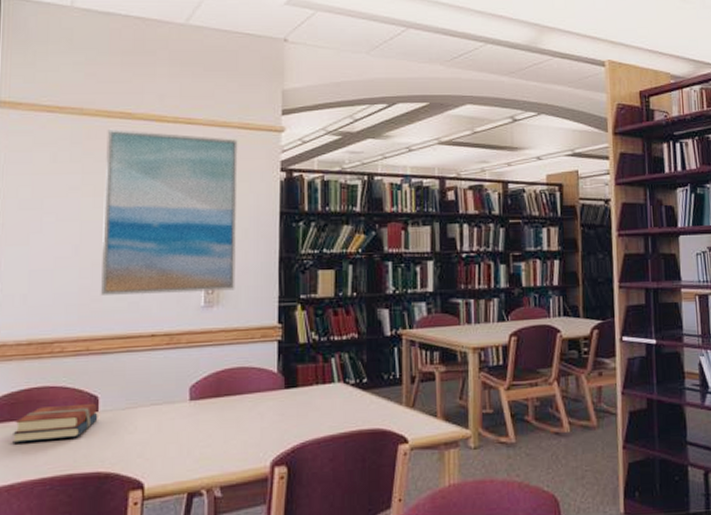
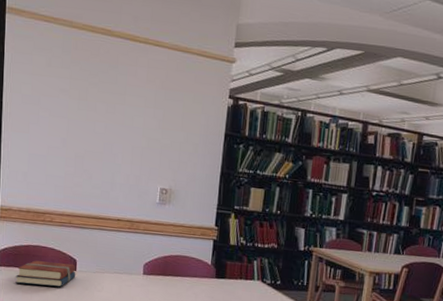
wall art: present [100,129,239,295] -> none [80,43,197,194]

